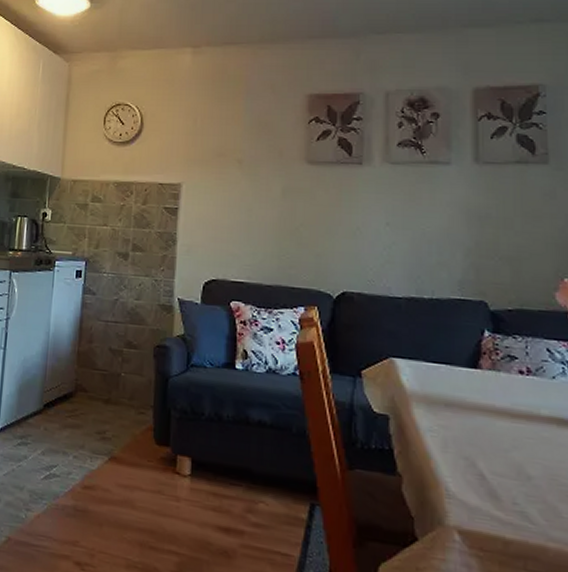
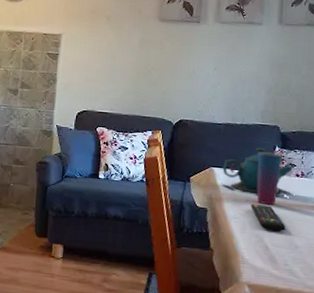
teapot: none [409,332,516,403] -> present [222,148,293,197]
remote control: none [453,412,510,454] -> present [251,204,286,232]
cup: none [458,337,495,414] -> present [257,152,282,205]

